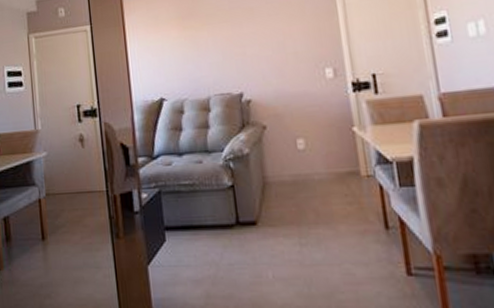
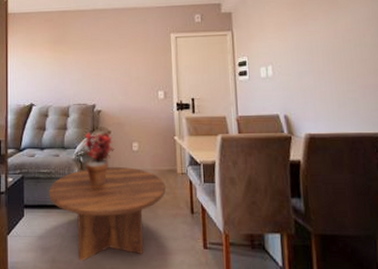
coffee table: none [194,171,348,296] -> present [49,166,166,261]
potted plant: none [229,128,273,199] -> present [81,132,114,186]

